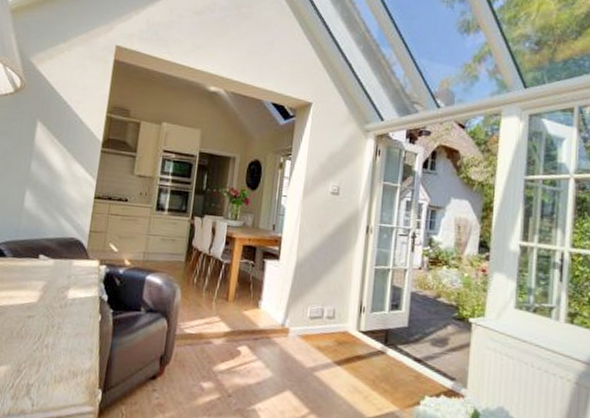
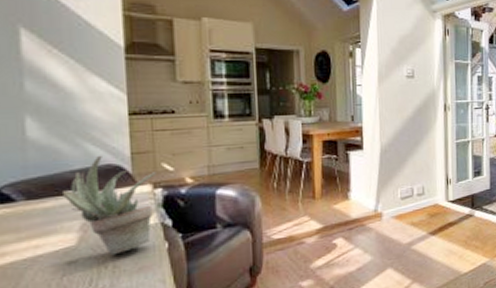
succulent plant: none [36,229,104,318] -> present [61,155,156,256]

